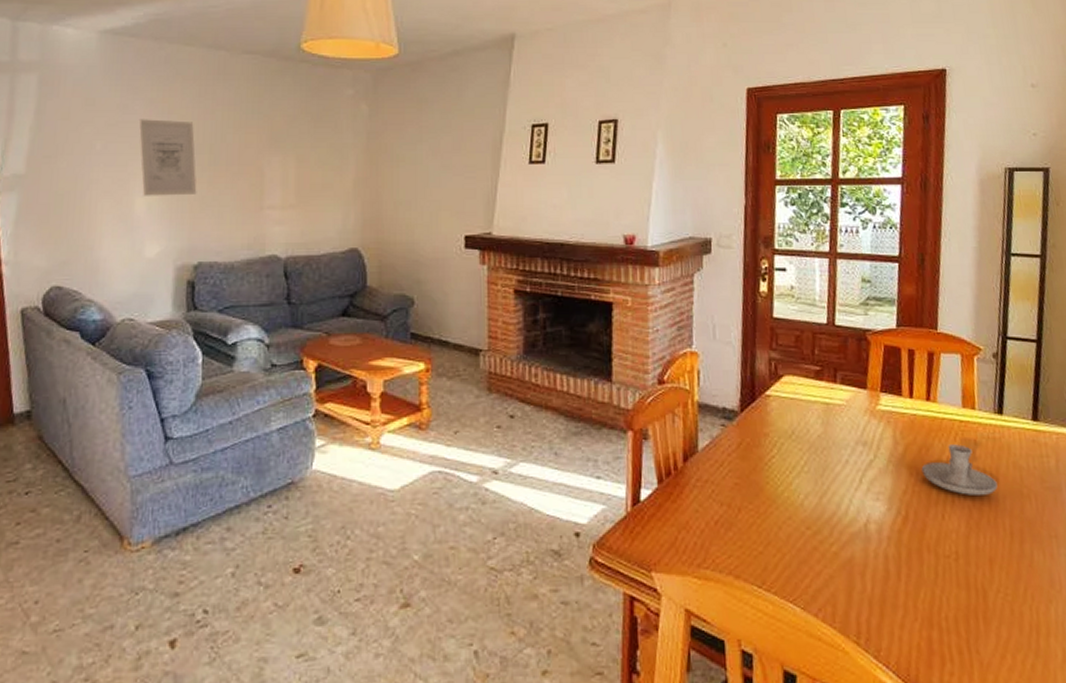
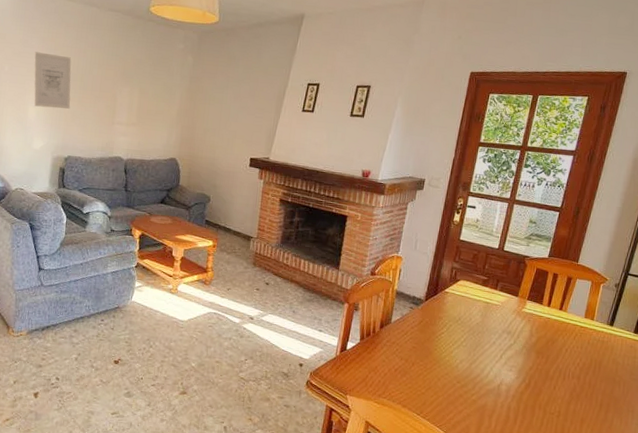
candle holder: present [921,444,998,497] -> none [546,341,598,378]

